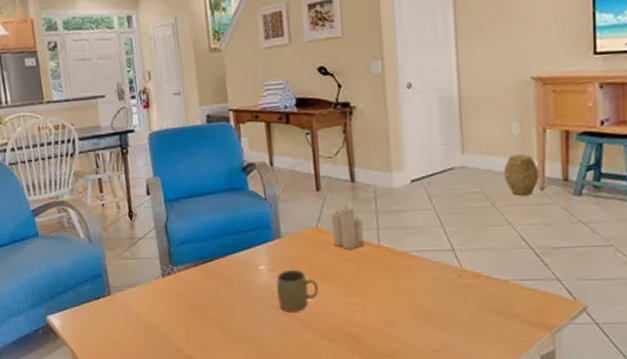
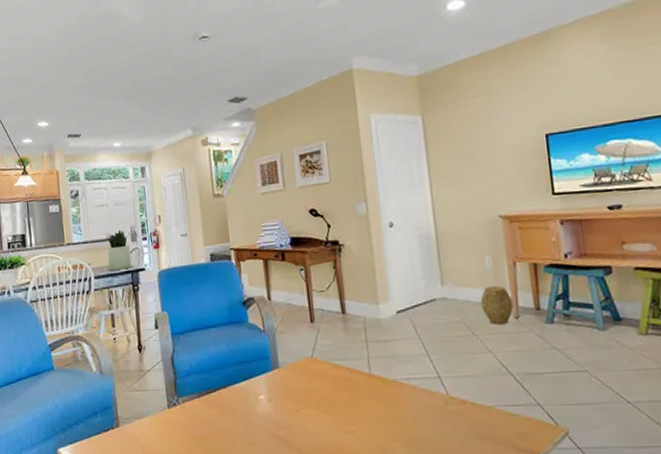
planter: none [89,86,122,132] -> present [105,229,134,271]
mug: present [276,270,318,312] -> none [275,399,315,442]
candle: present [331,204,366,249] -> none [325,335,358,378]

